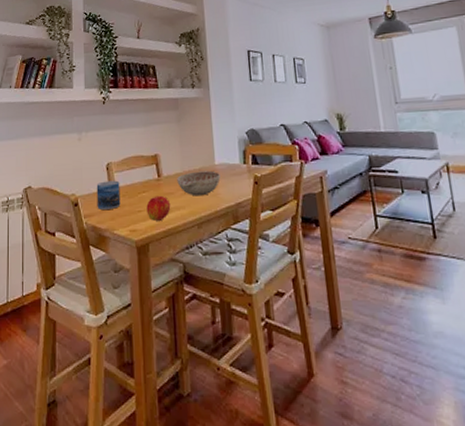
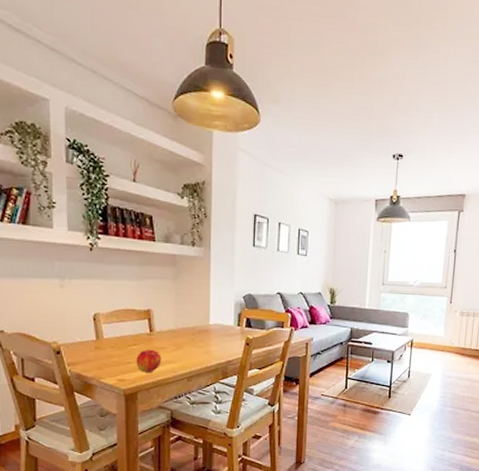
mug: present [96,180,121,210] -> none [82,331,109,359]
decorative bowl: present [177,170,220,196] -> none [170,329,214,352]

